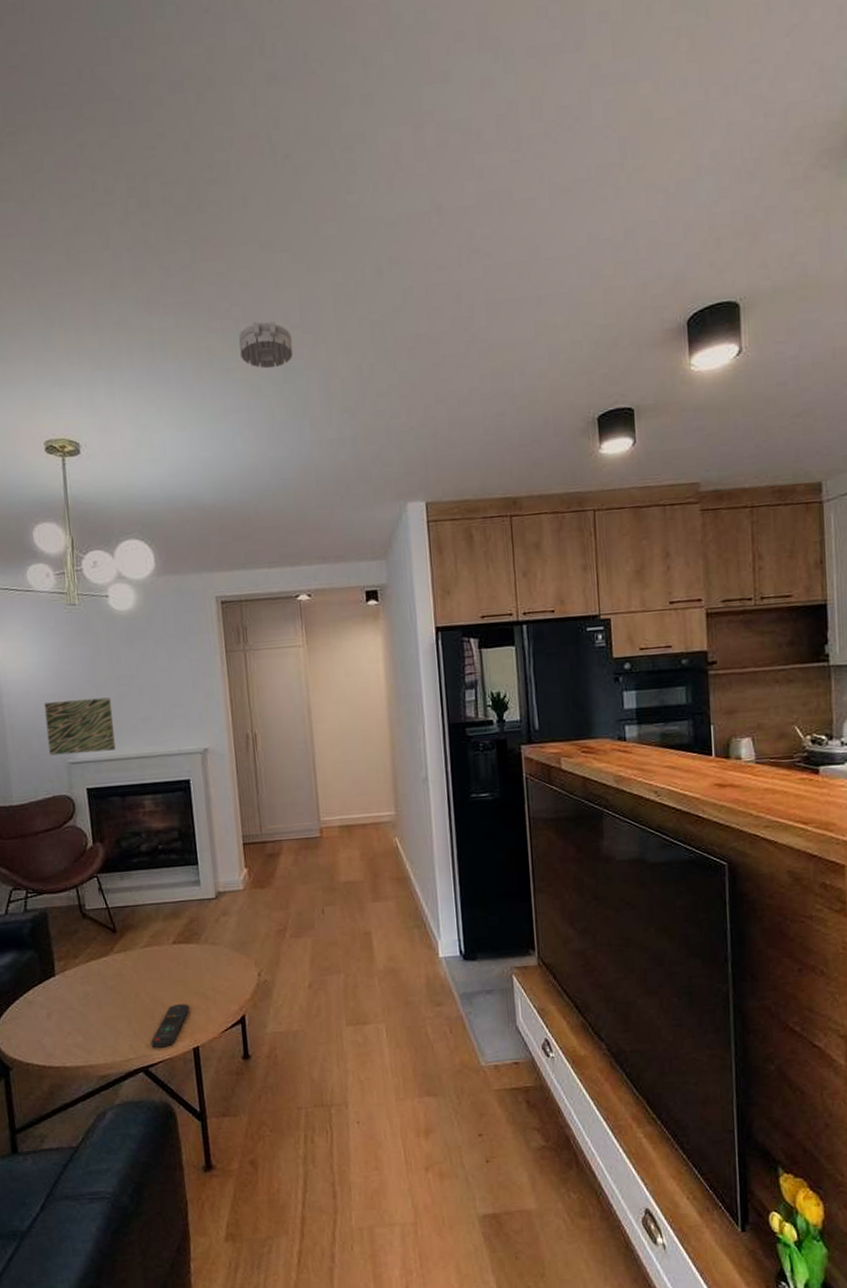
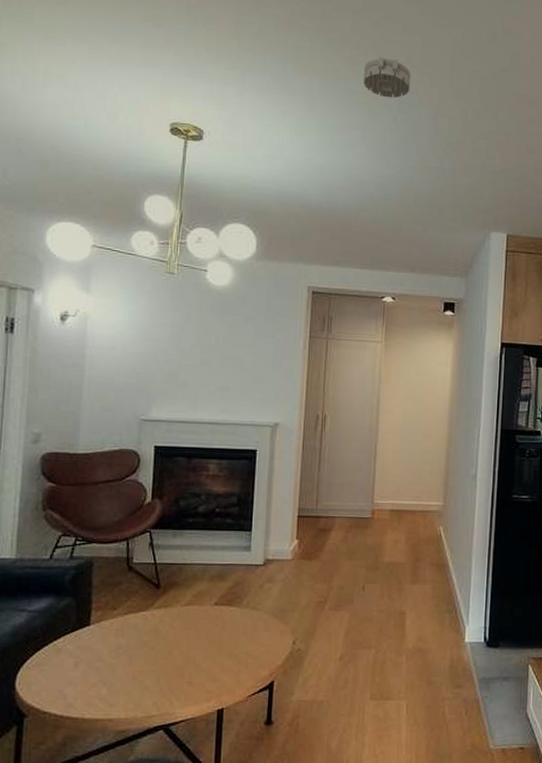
wall art: present [43,697,116,756] -> none [124,359,193,413]
remote control: present [150,1004,190,1048] -> none [176,665,221,707]

